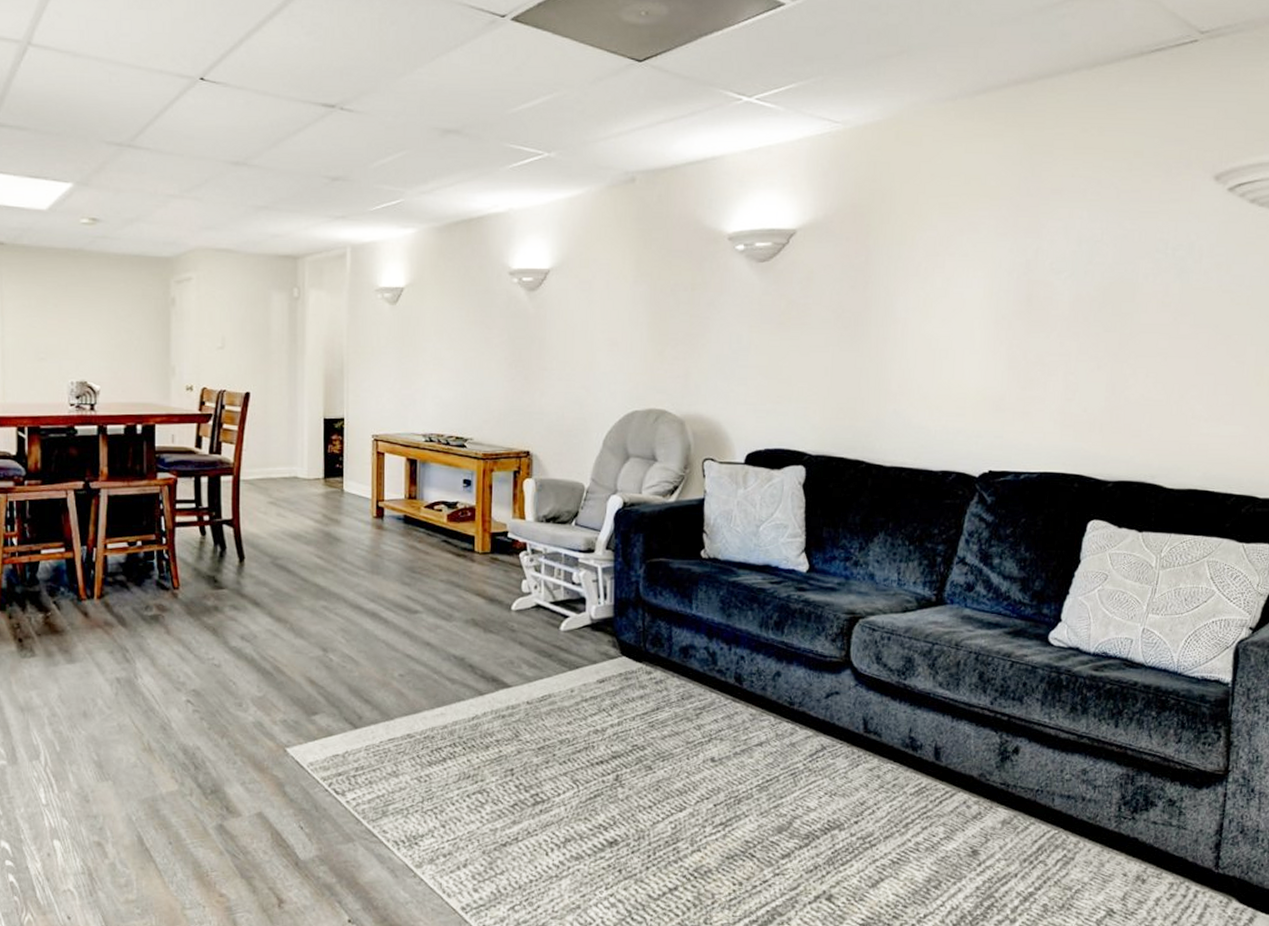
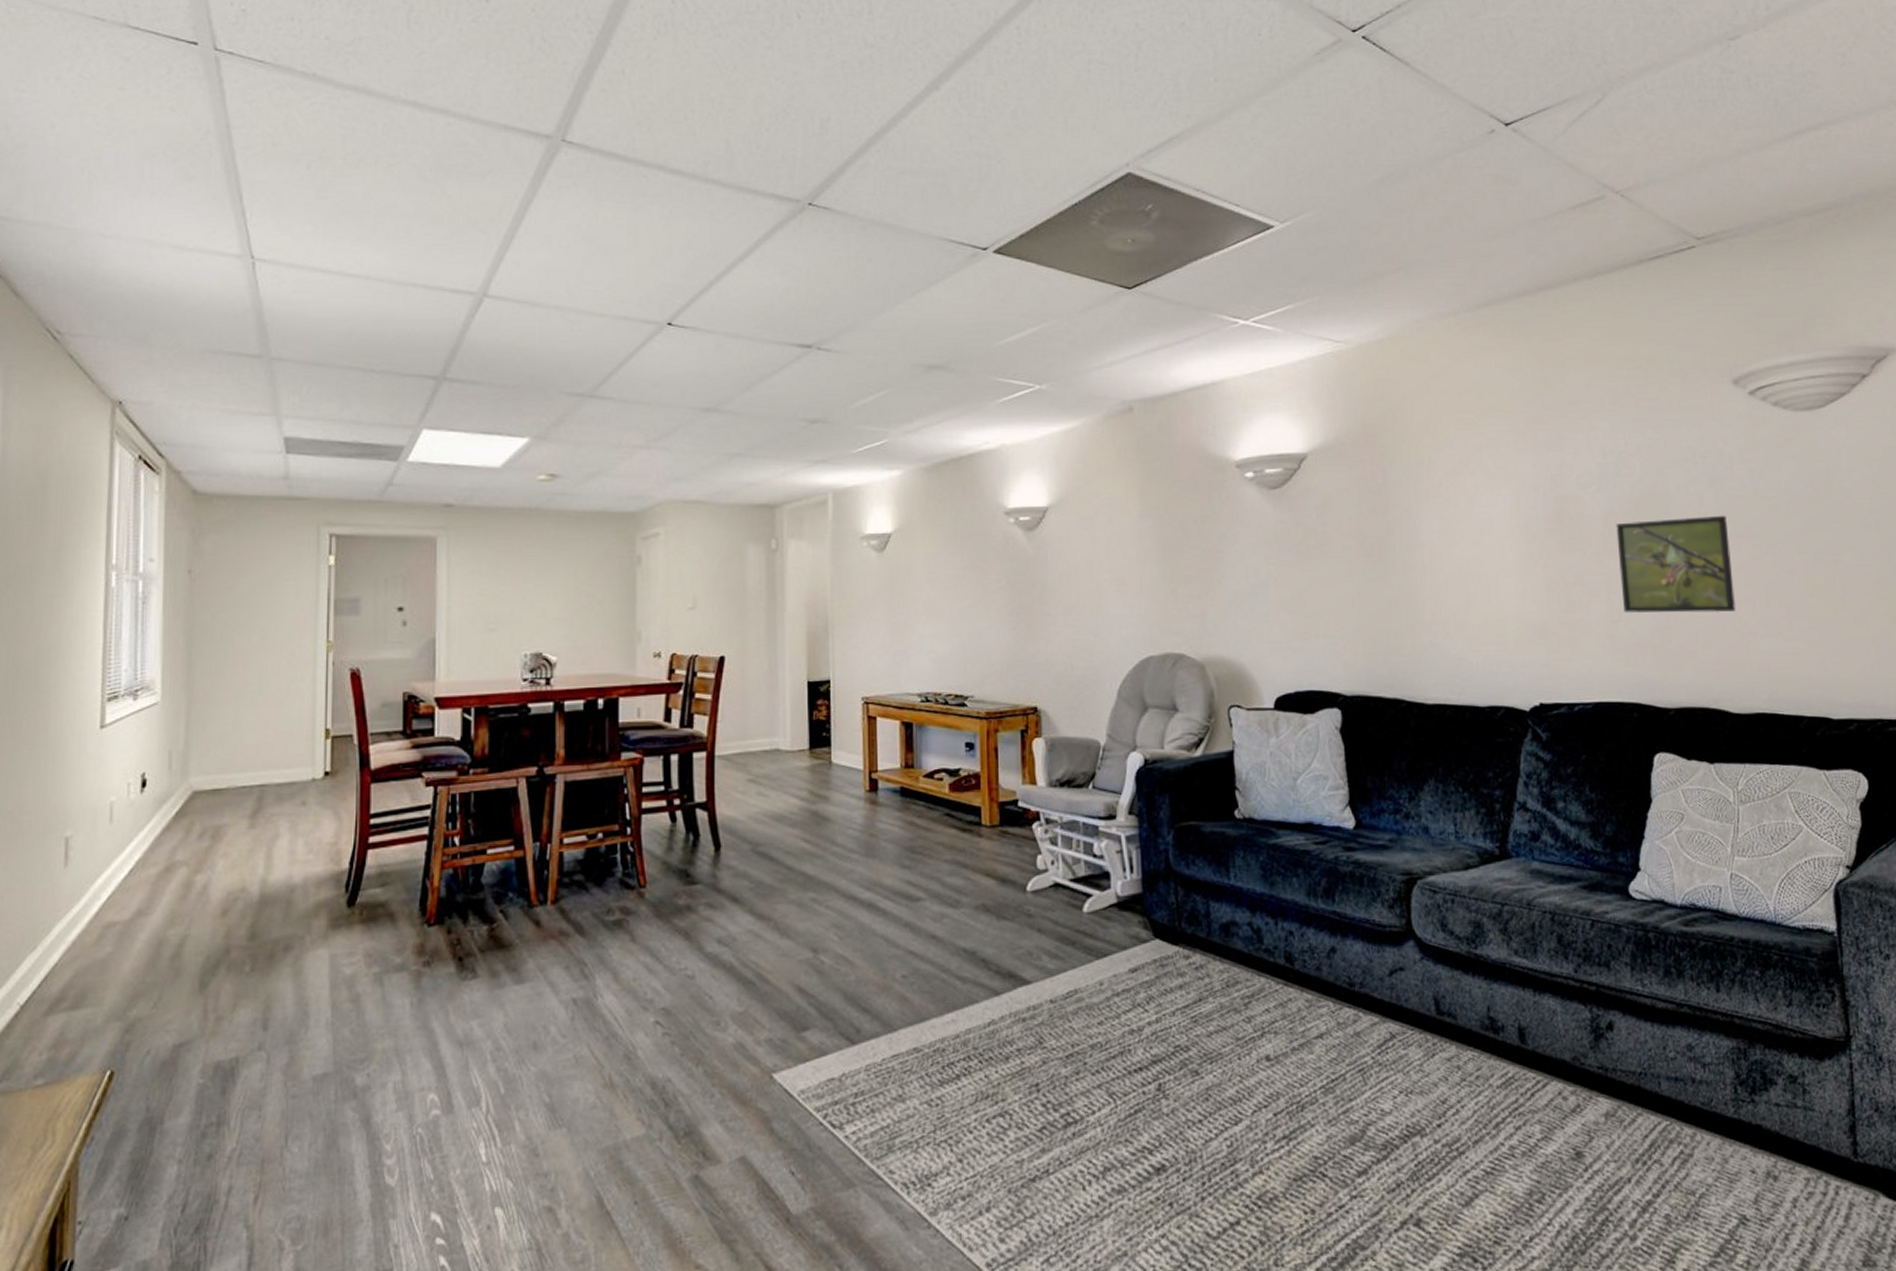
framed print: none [1078,305,1188,397] -> present [1616,515,1736,614]

